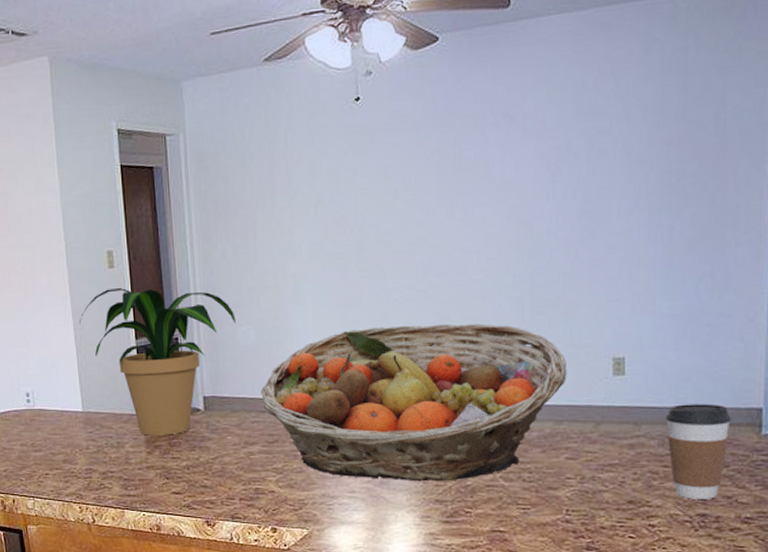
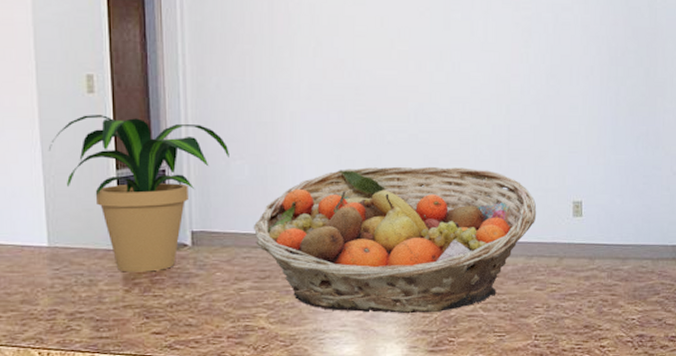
coffee cup: present [665,404,731,499] -> none [613,241,661,323]

